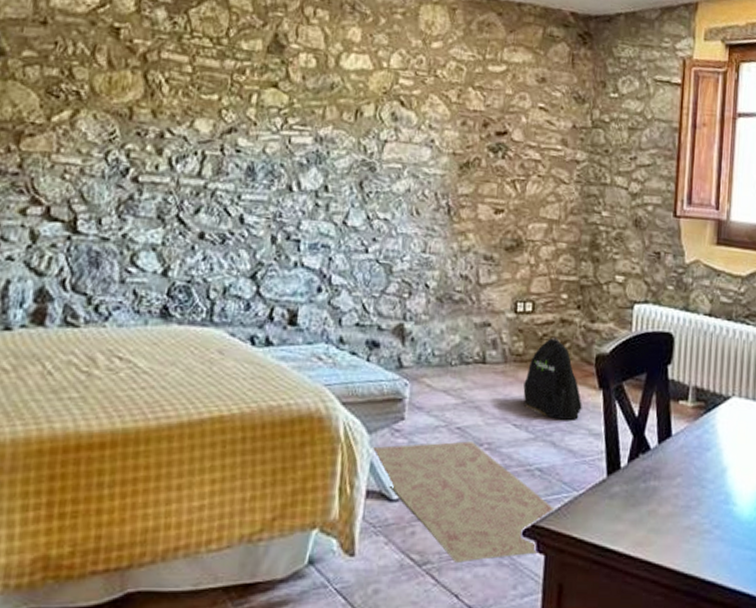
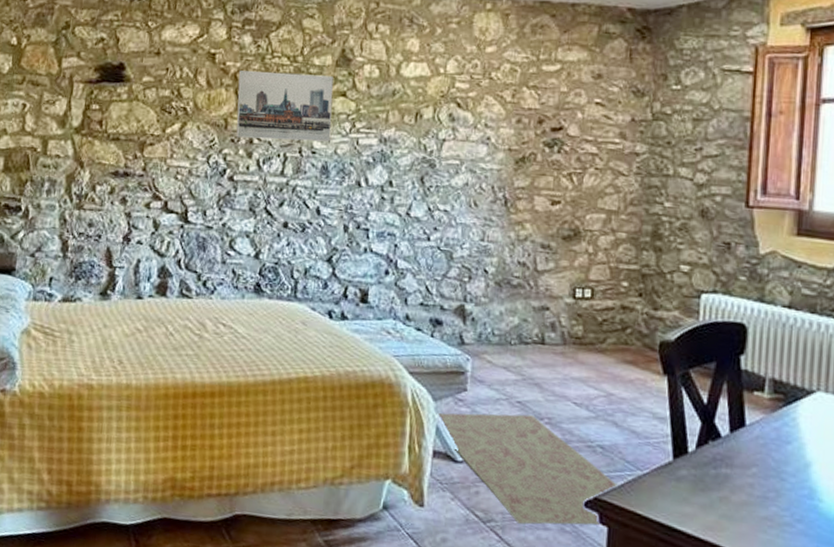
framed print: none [143,50,264,139] -> present [236,70,334,142]
backpack: present [523,336,582,420] -> none [583,322,646,403]

